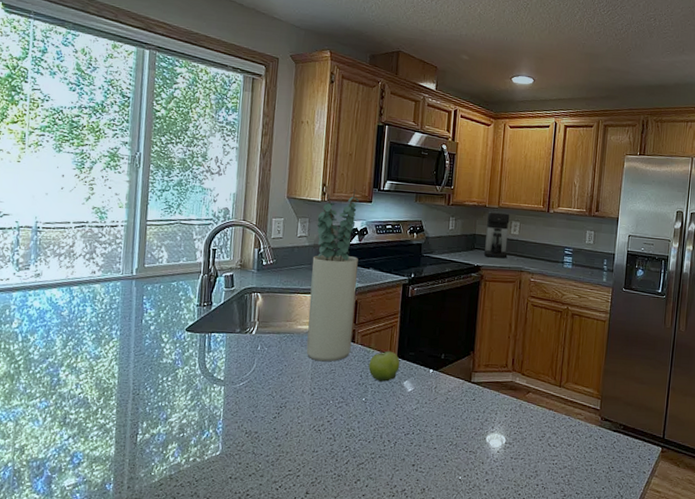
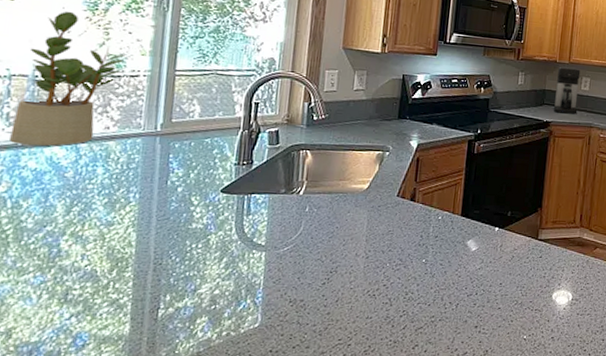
potted plant: none [19,170,107,289] -> present [10,11,126,147]
vase: present [306,189,359,362] -> none [361,41,423,223]
fruit: present [368,350,400,382] -> none [430,209,464,241]

